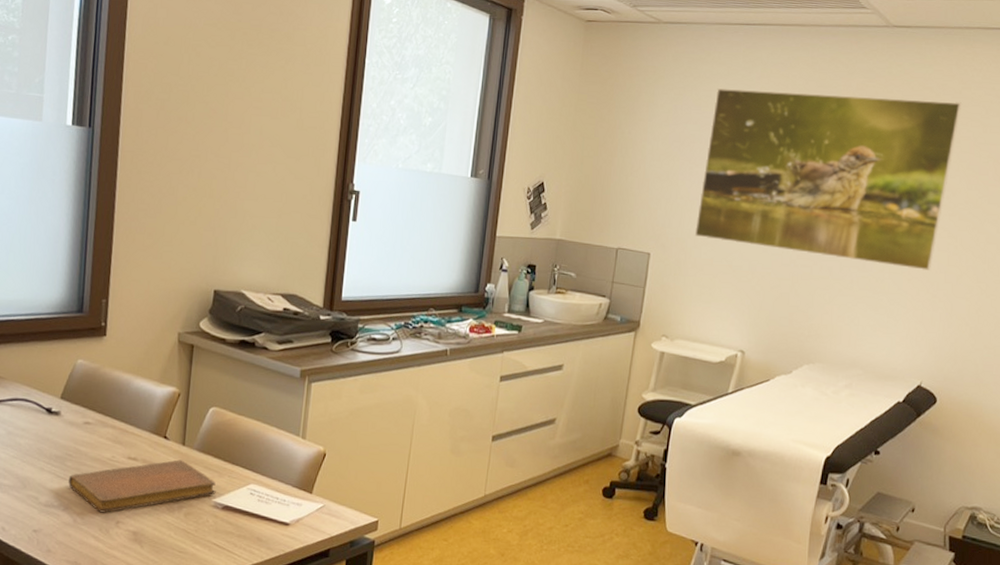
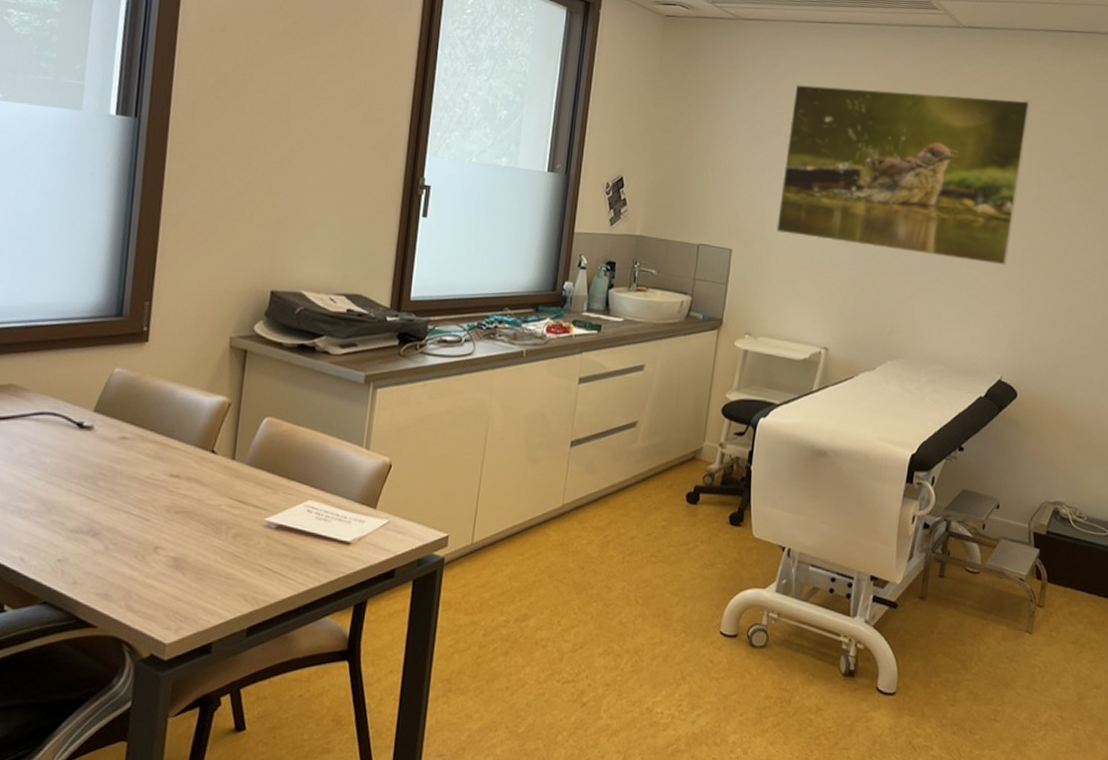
notebook: present [68,459,216,513] -> none [100,476,269,538]

